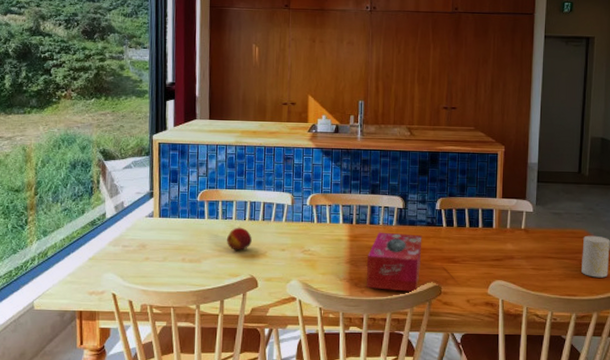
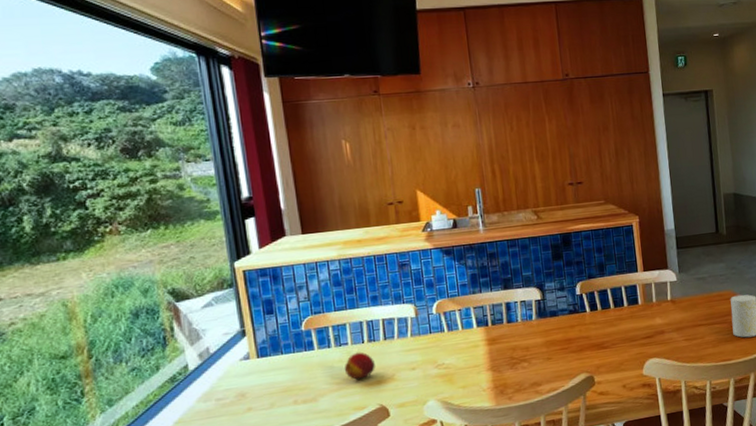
tissue box: present [367,232,422,292] -> none [510,325,570,394]

